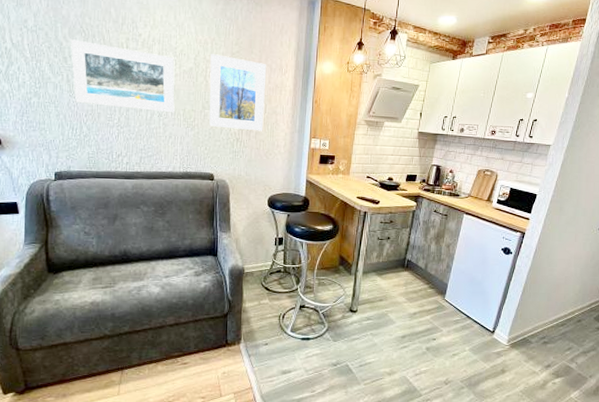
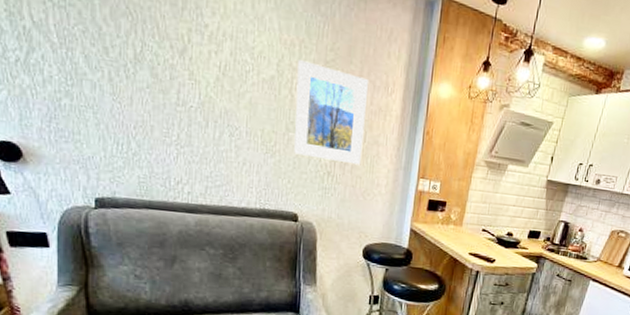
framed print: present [70,39,175,113] -> none [112,23,251,134]

